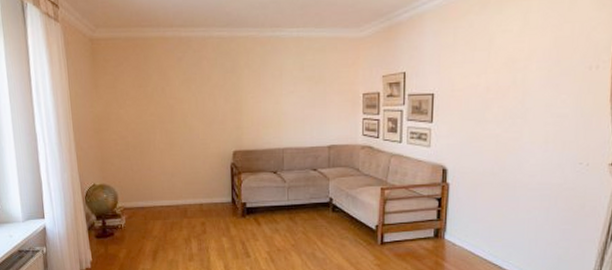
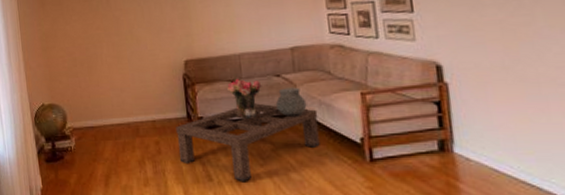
coffee table: none [221,193,344,259] -> present [176,103,320,182]
bouquet: none [270,170,300,206] -> present [227,78,262,119]
ceramic pot: none [311,180,336,205] -> present [276,87,307,117]

